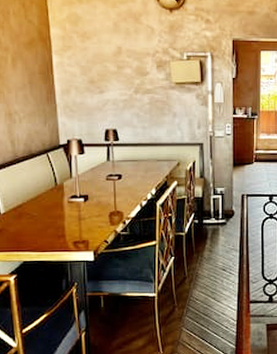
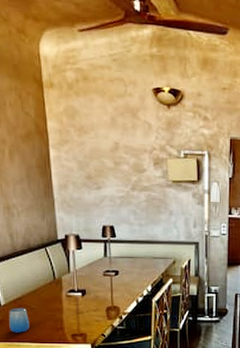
cup: none [9,216,30,242] -> present [9,308,29,333]

